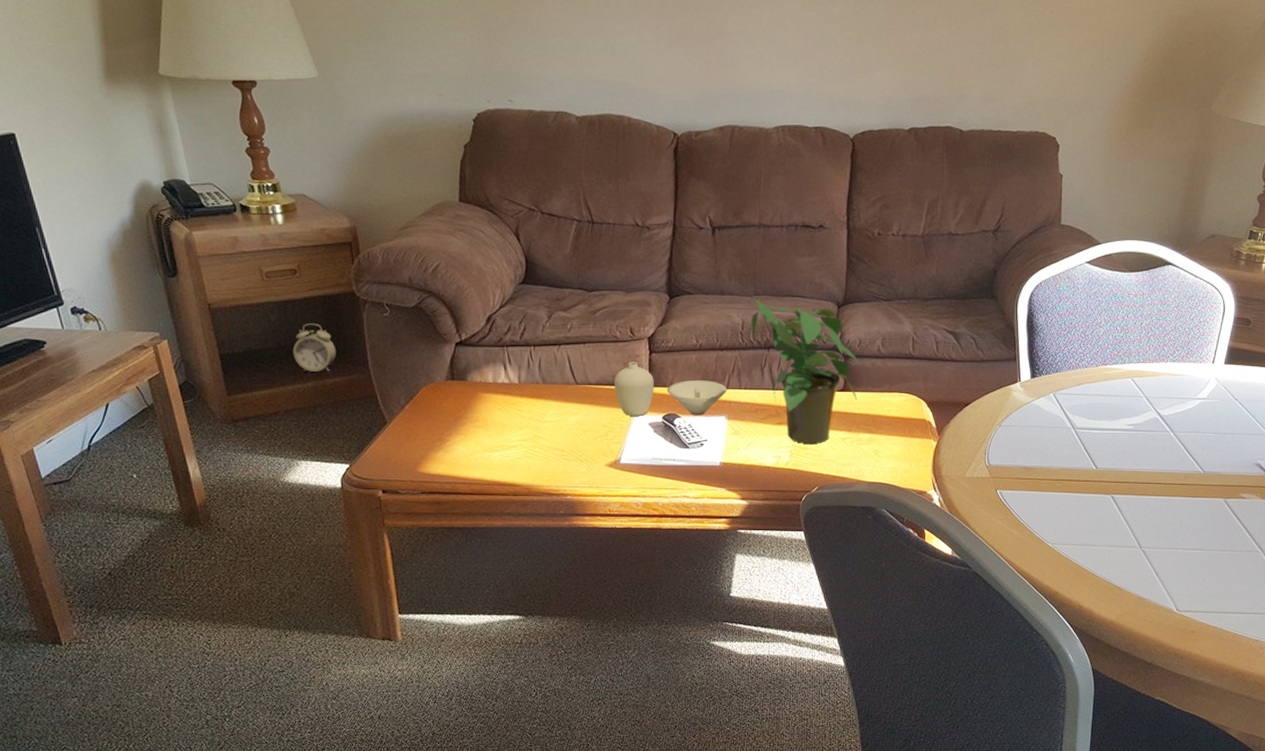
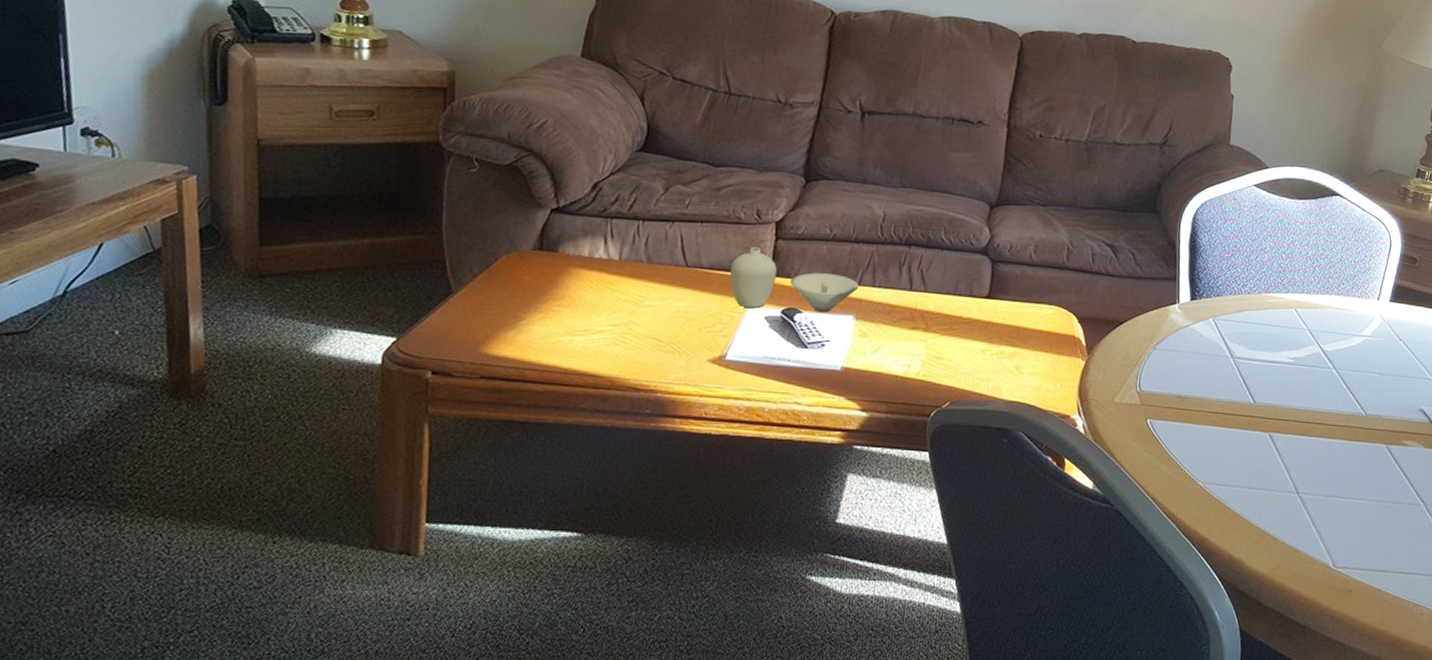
alarm clock: present [292,324,337,372] -> none [351,172,406,229]
potted plant: present [751,300,860,444] -> none [892,192,1009,354]

